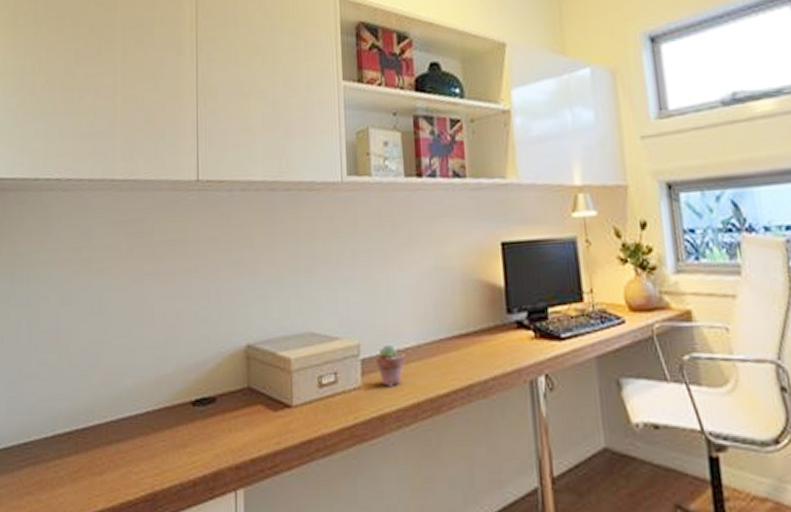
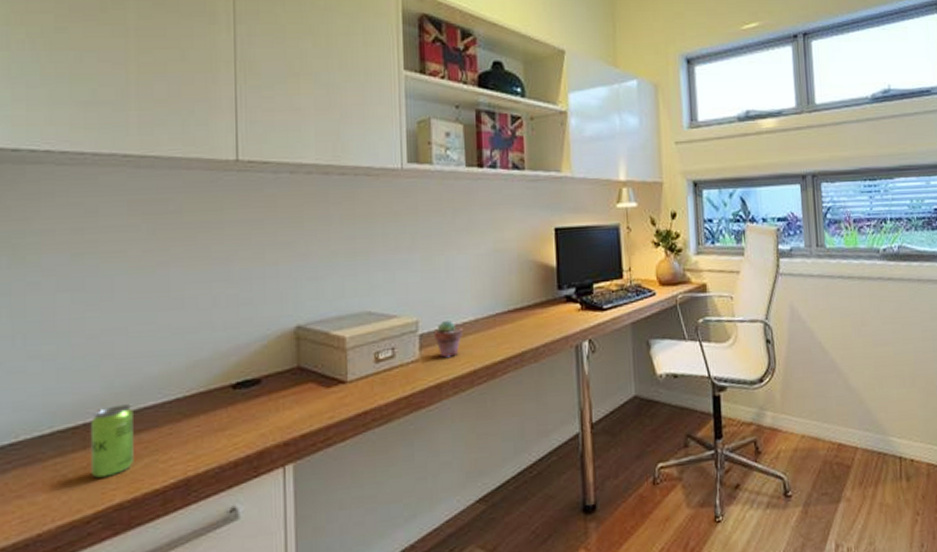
beverage can: none [80,414,113,483] -> present [90,404,134,478]

